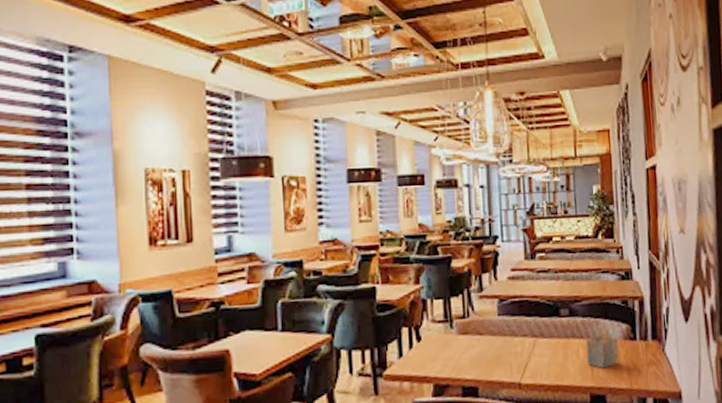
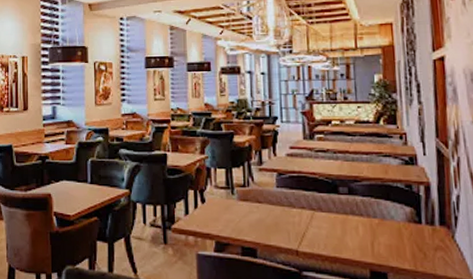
napkin holder: present [586,326,619,369] -> none [365,207,402,248]

